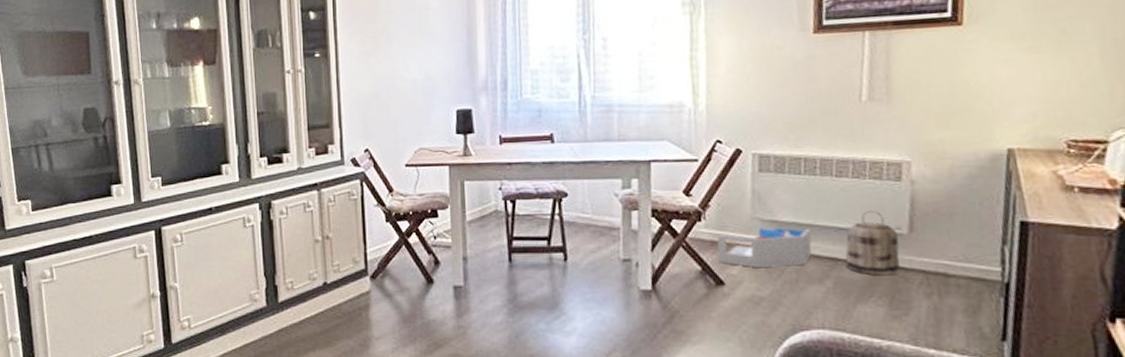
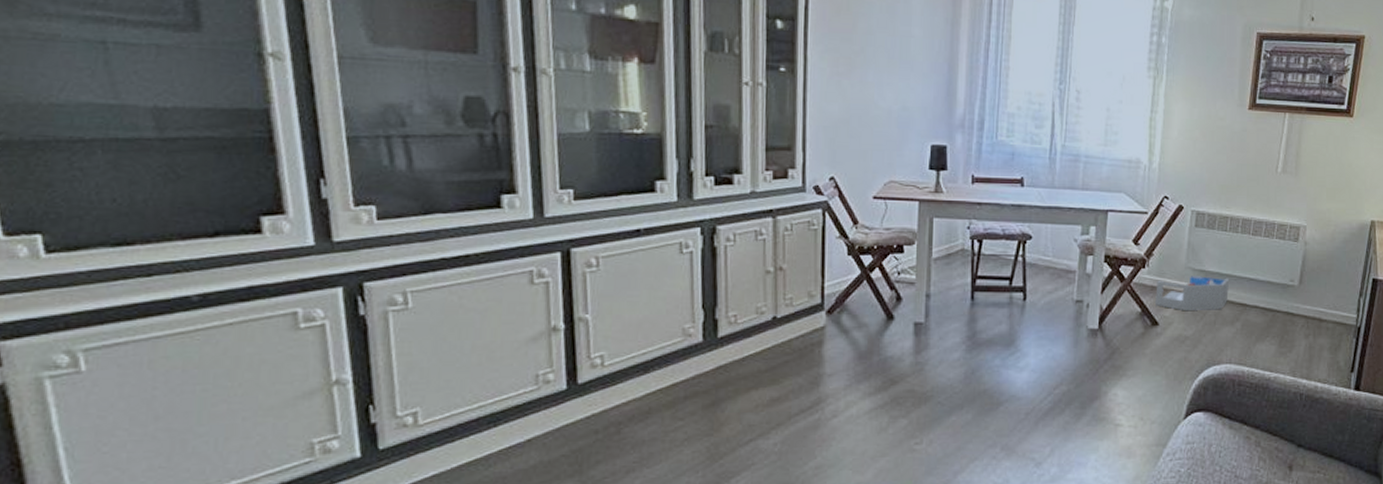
basket: present [845,210,900,276] -> none [1252,264,1291,320]

